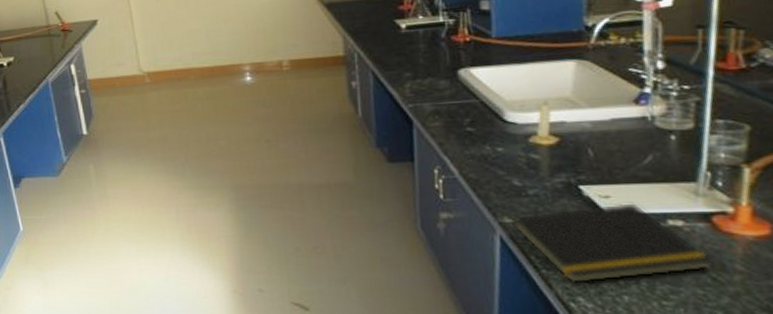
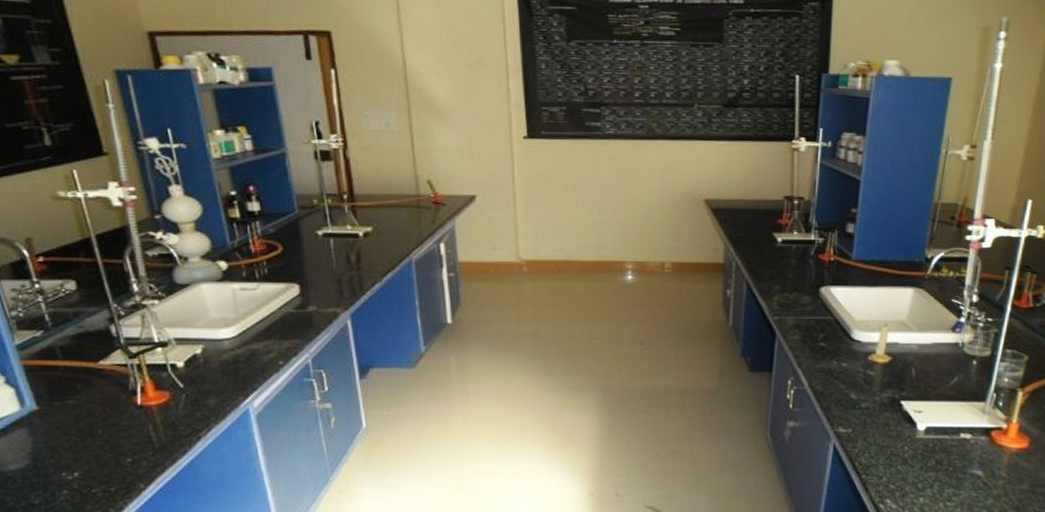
notepad: present [509,203,714,284] -> none [841,418,987,488]

